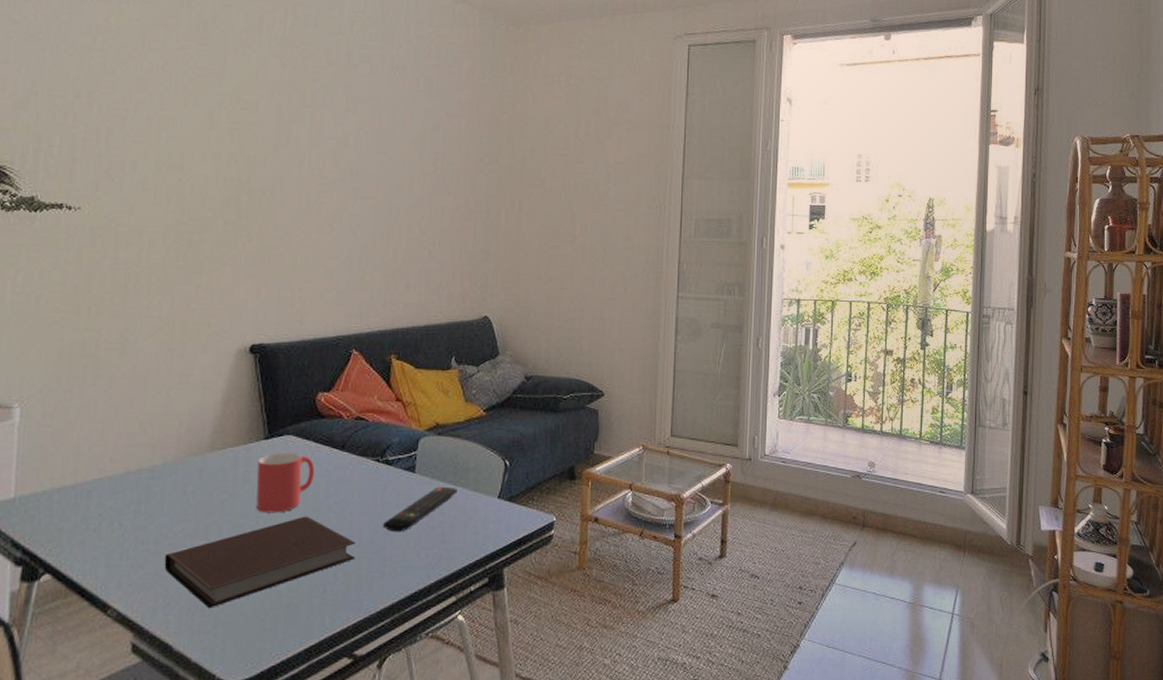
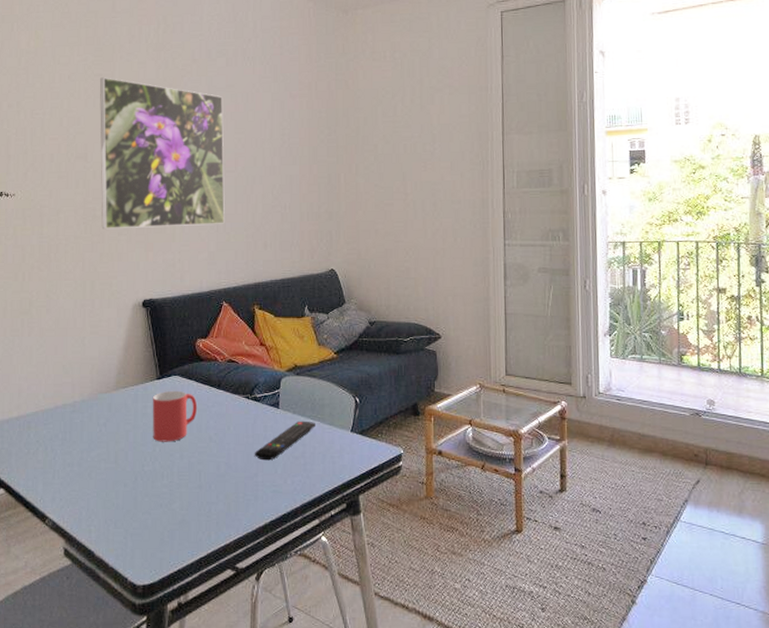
notebook: present [164,516,355,609] -> none [85,445,233,522]
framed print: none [199,71,364,260] -> present [100,77,225,230]

